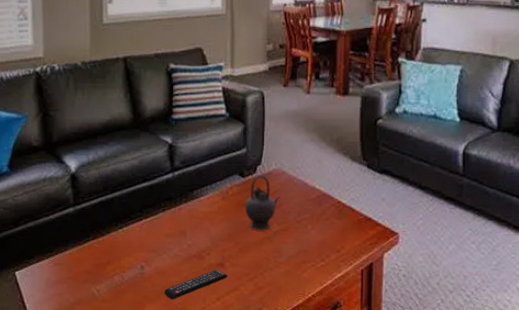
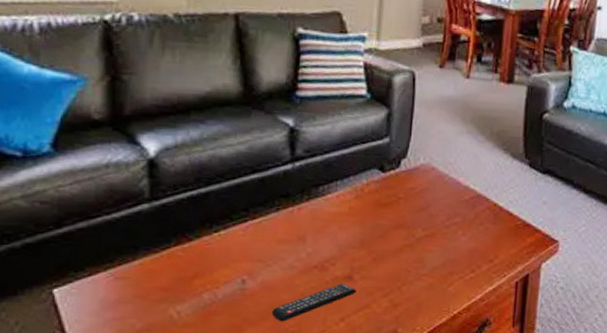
teapot: present [244,175,281,230] -> none [383,170,429,236]

